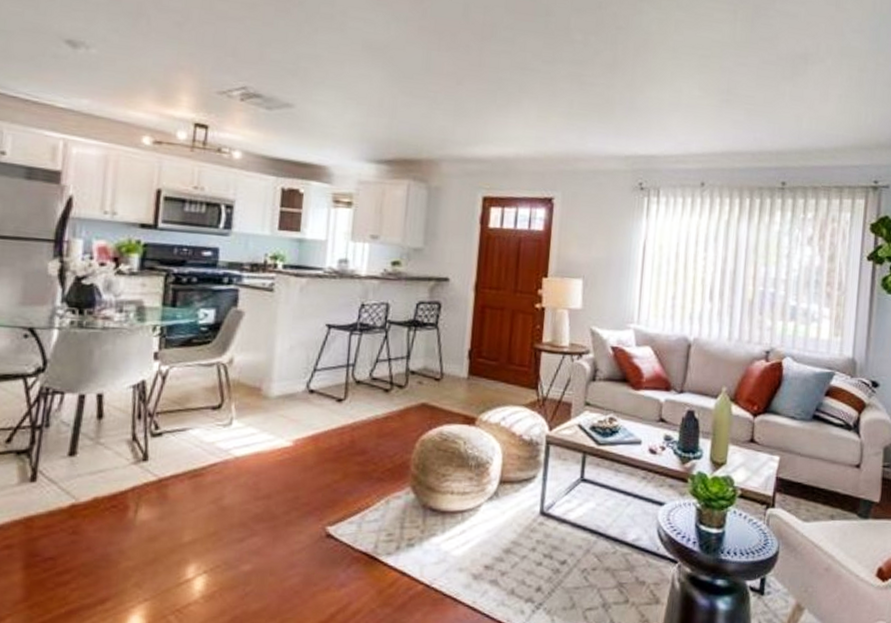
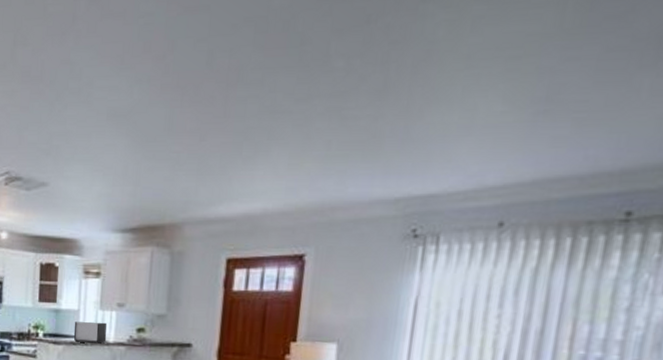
toaster: none [319,252,359,278] -> present [73,321,107,344]

